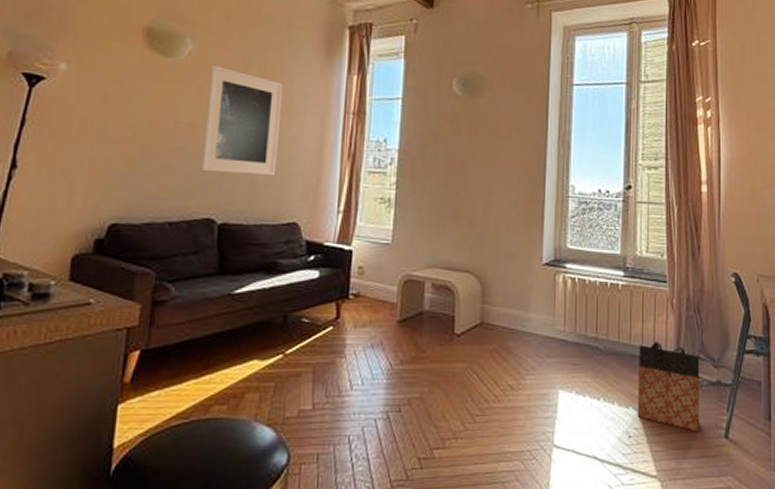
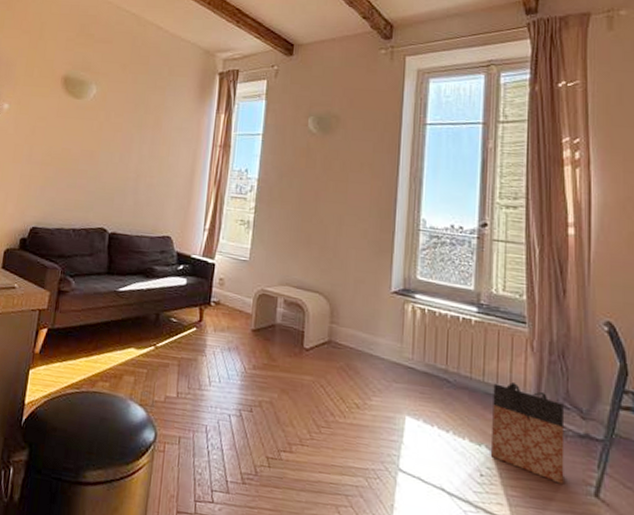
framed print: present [201,64,283,176] -> none [98,104,164,197]

